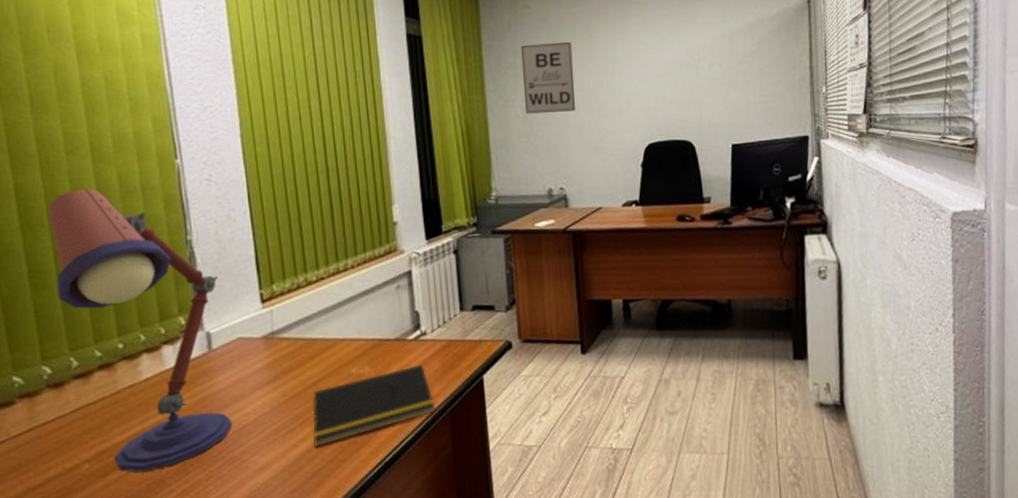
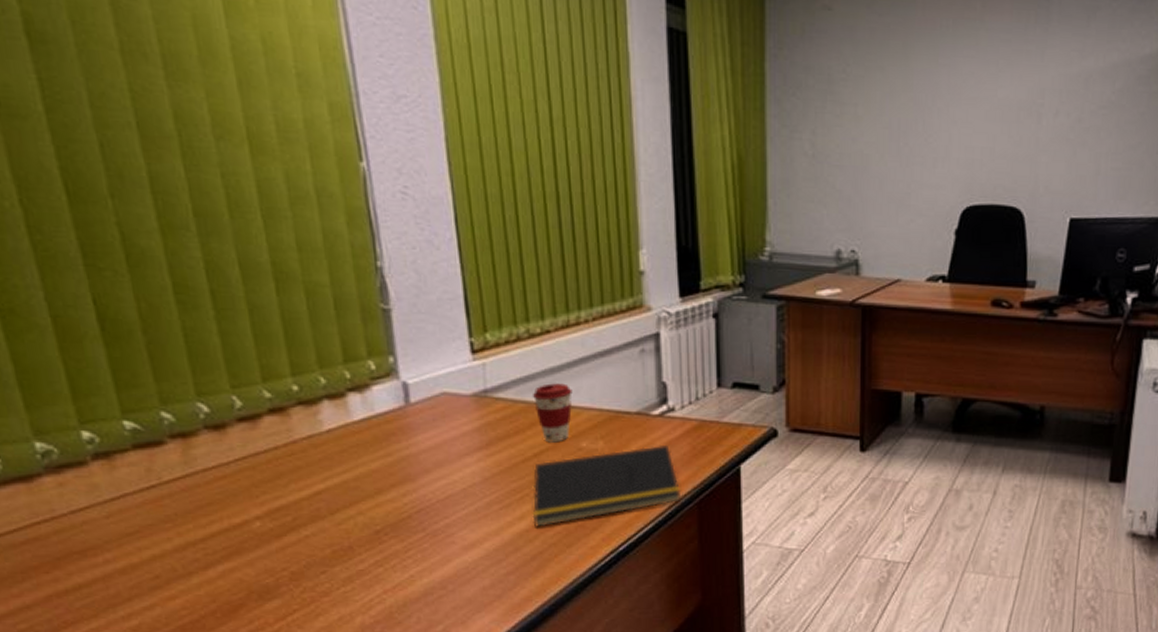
desk lamp: present [48,189,232,472] -> none [194,187,435,536]
coffee cup: none [310,320,343,372] -> present [532,383,573,443]
wall art: present [521,41,576,114] -> none [815,59,882,154]

